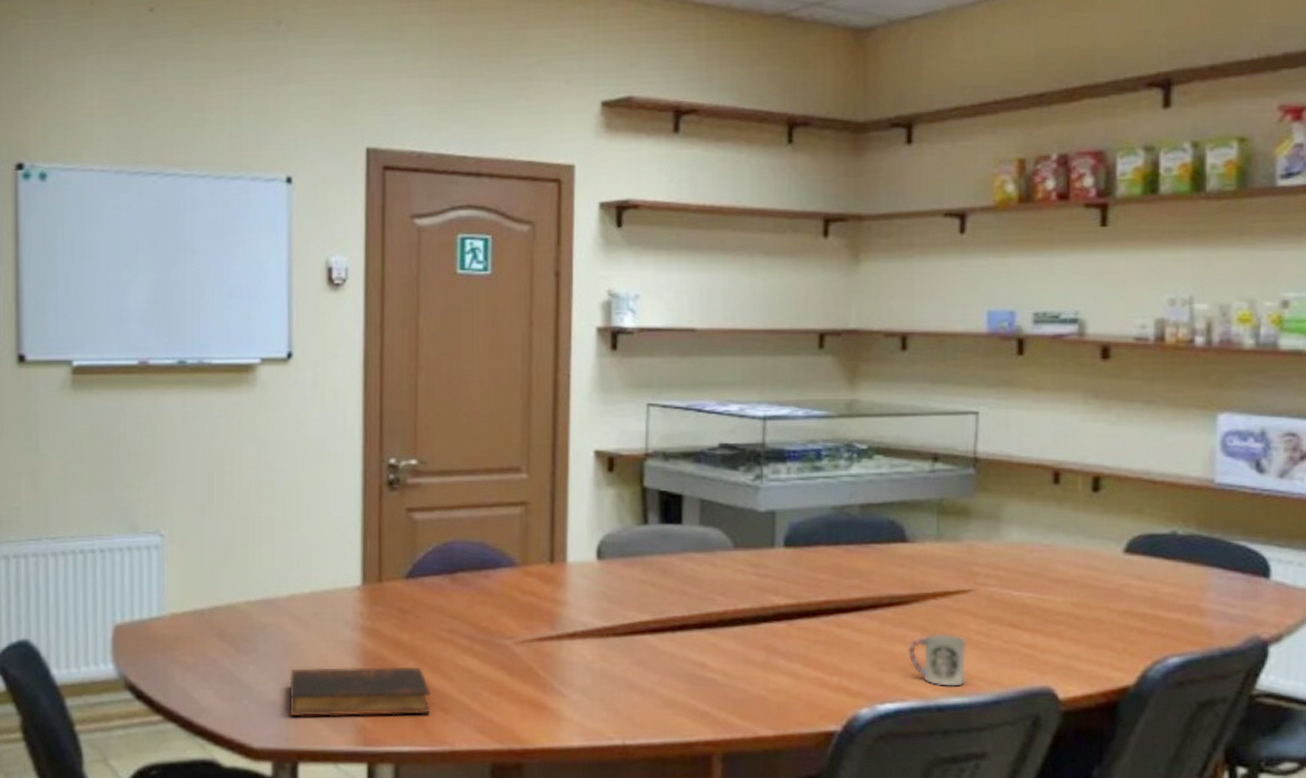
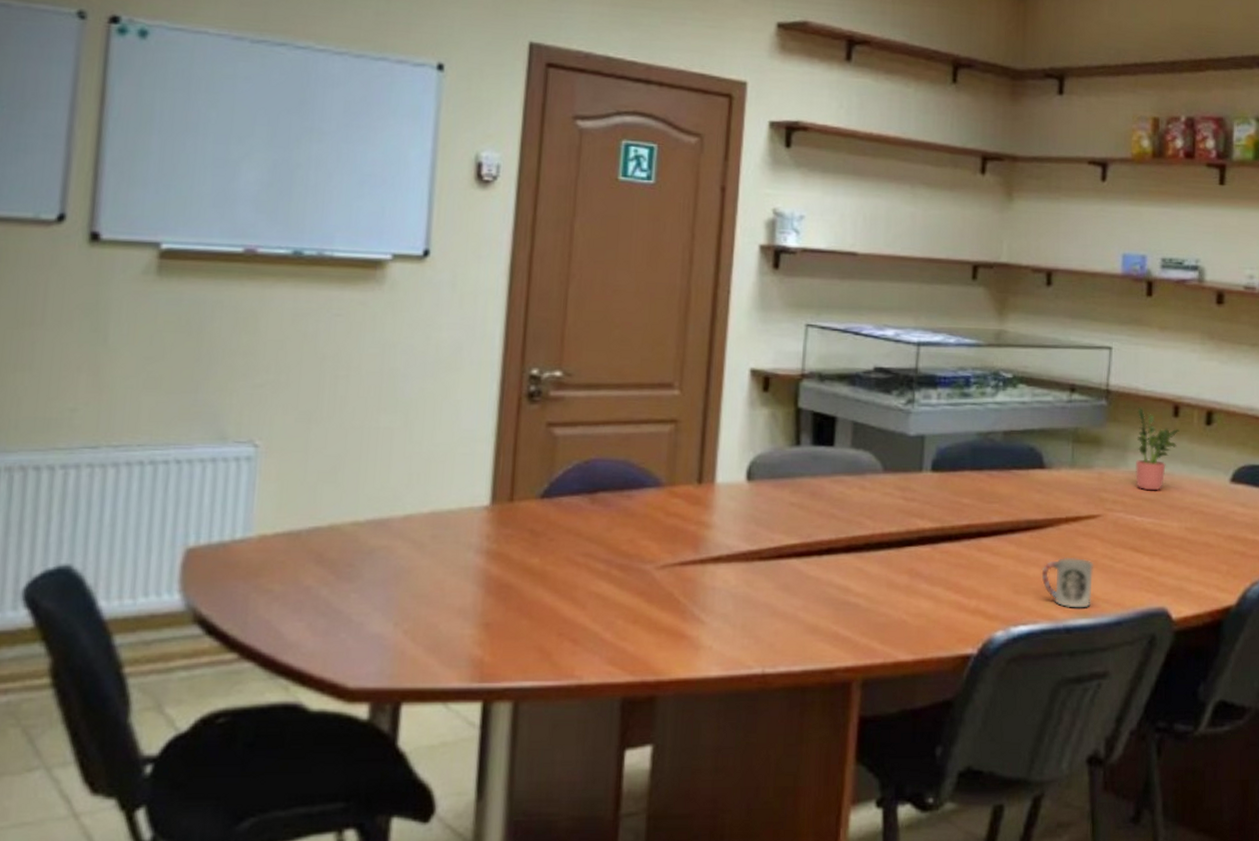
book: present [289,666,432,717] -> none [395,593,561,651]
potted plant: none [1009,475,1062,564] -> present [1135,407,1181,491]

